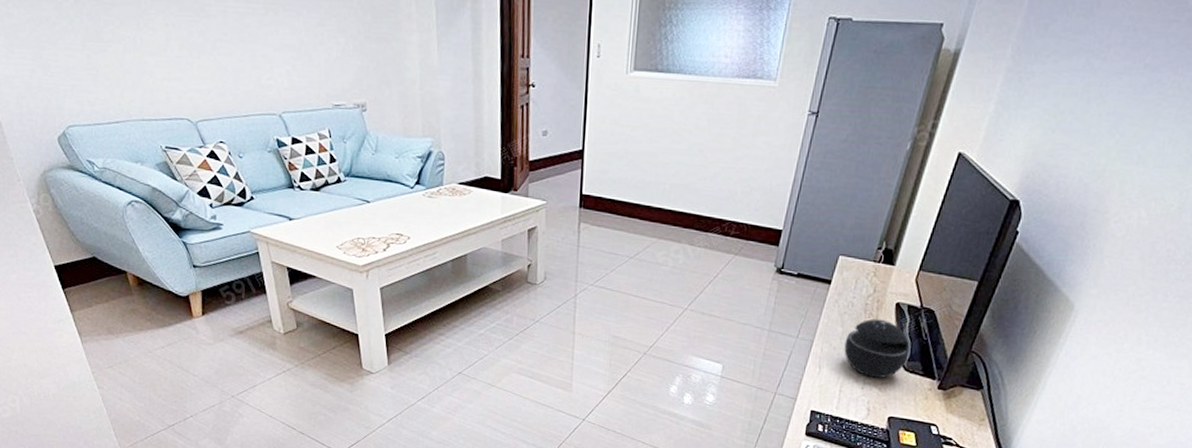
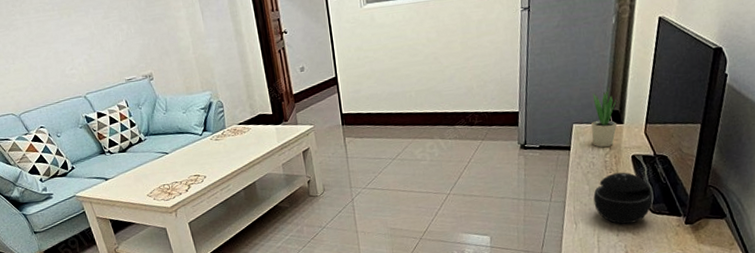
potted plant: none [856,220,893,289] -> present [591,86,617,148]

